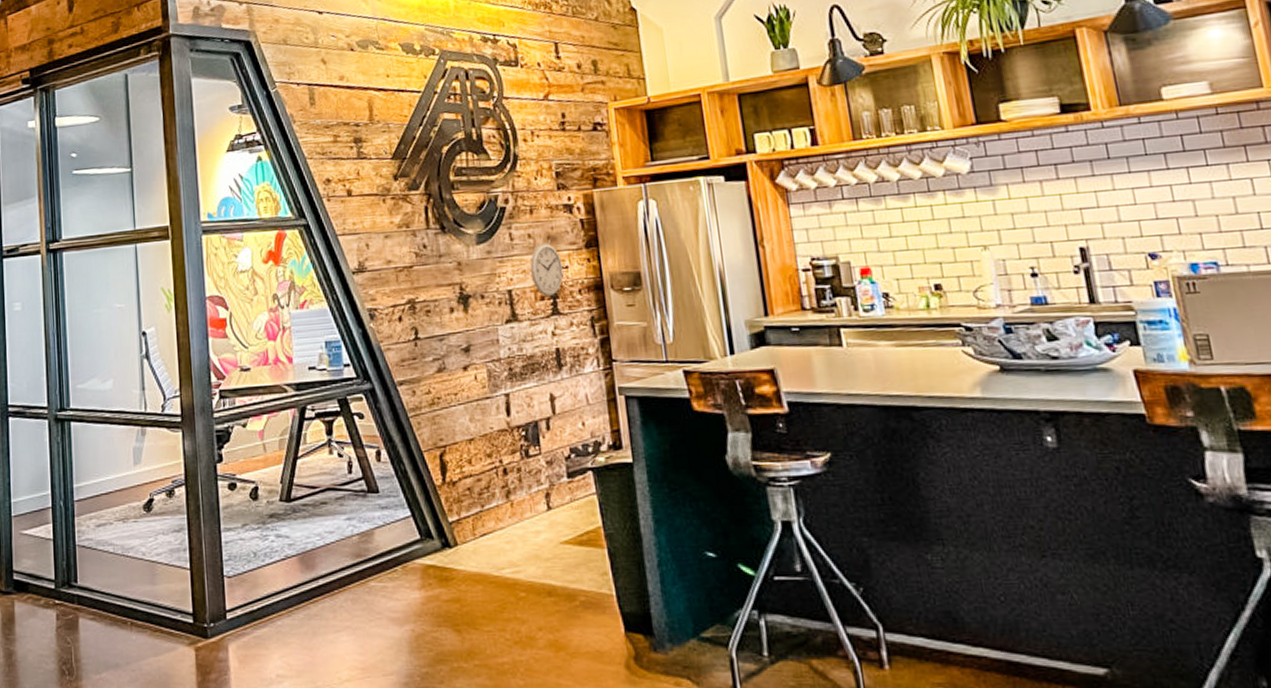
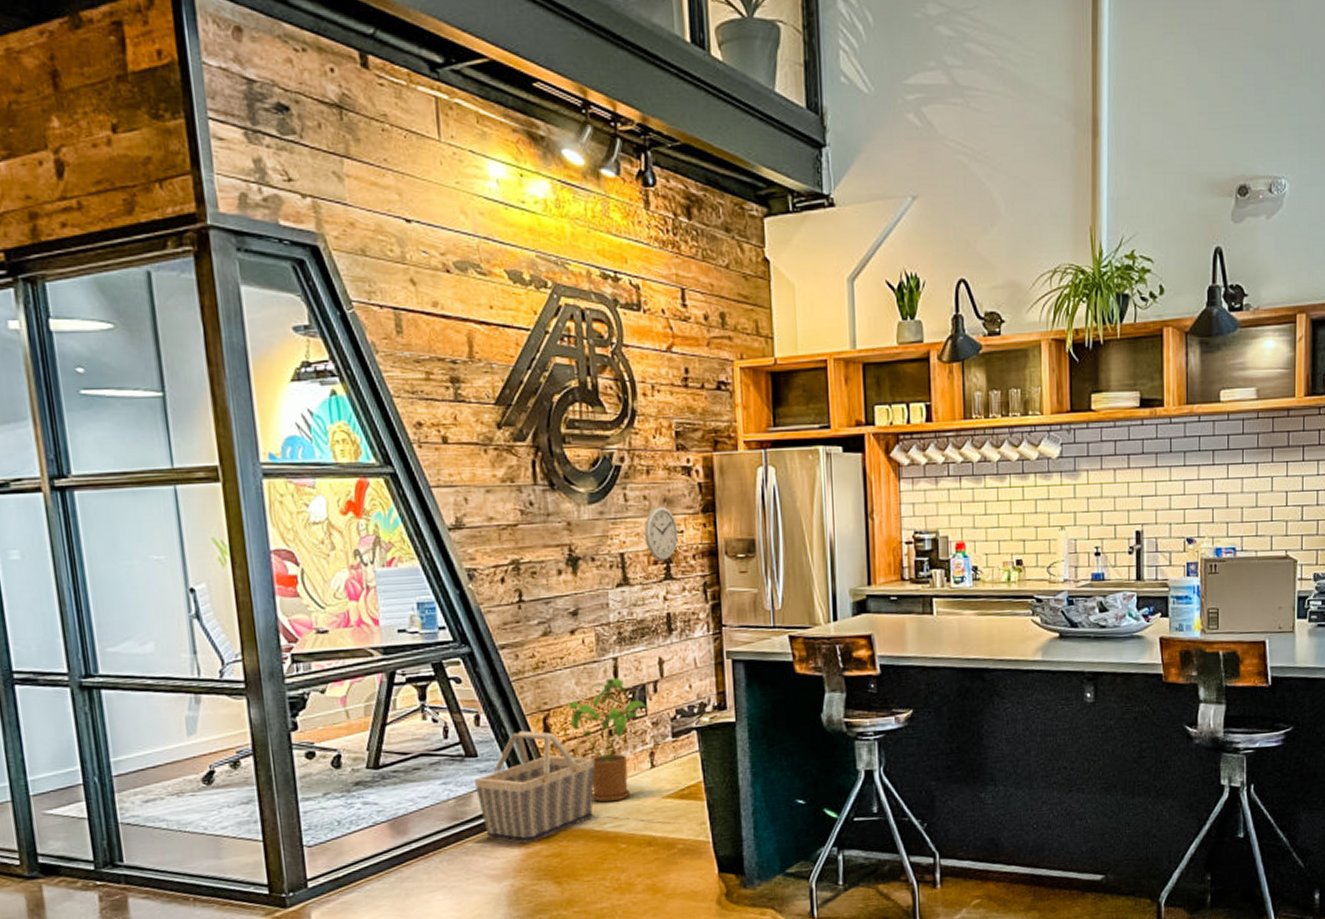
basket: none [375,467,491,585] -> present [473,731,595,843]
house plant: none [462,414,544,546] -> present [567,678,650,803]

